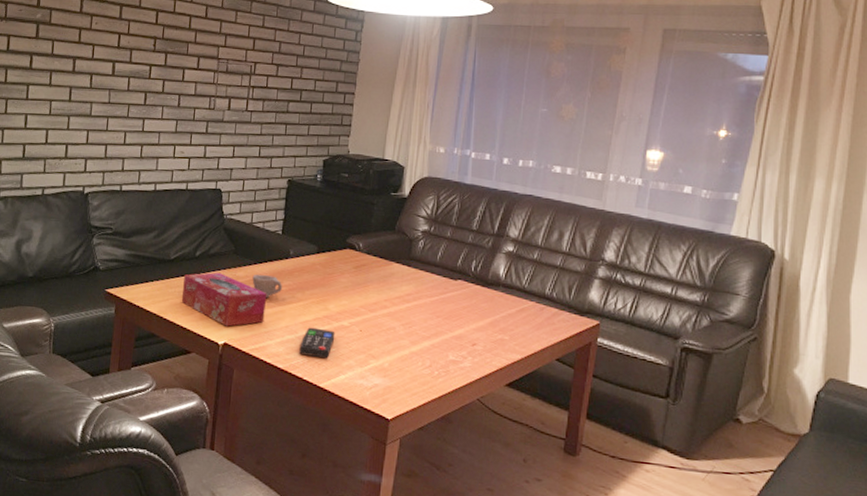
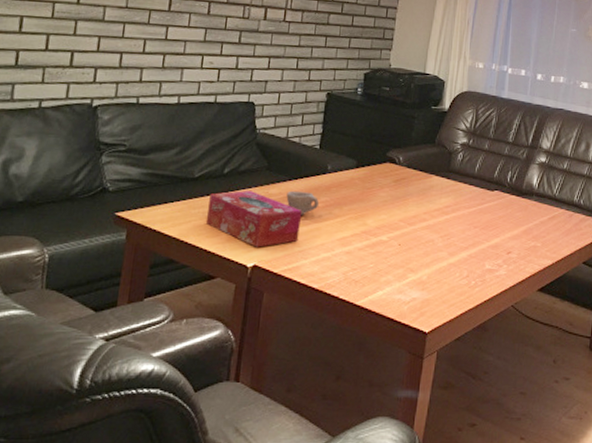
remote control: present [299,327,336,359] -> none [335,244,374,276]

